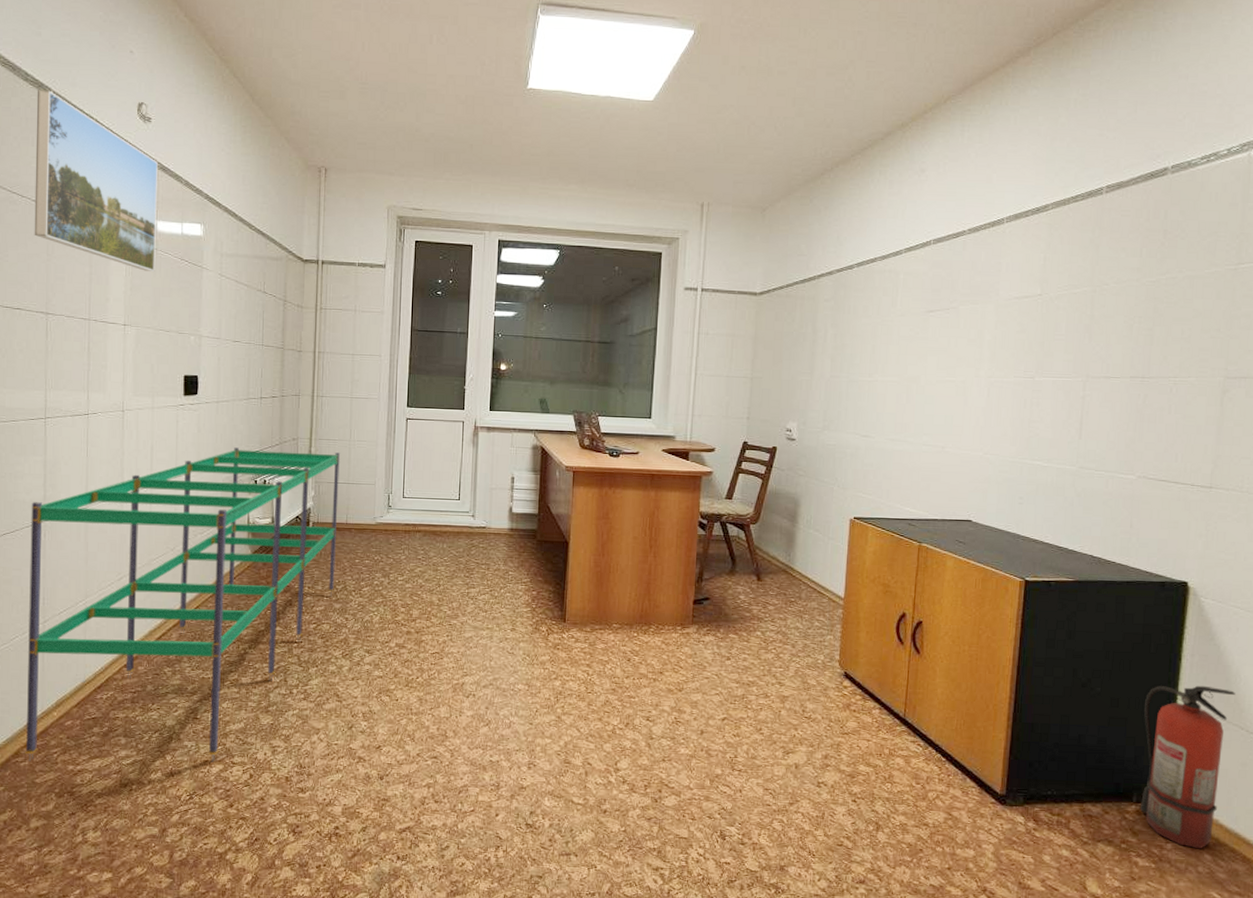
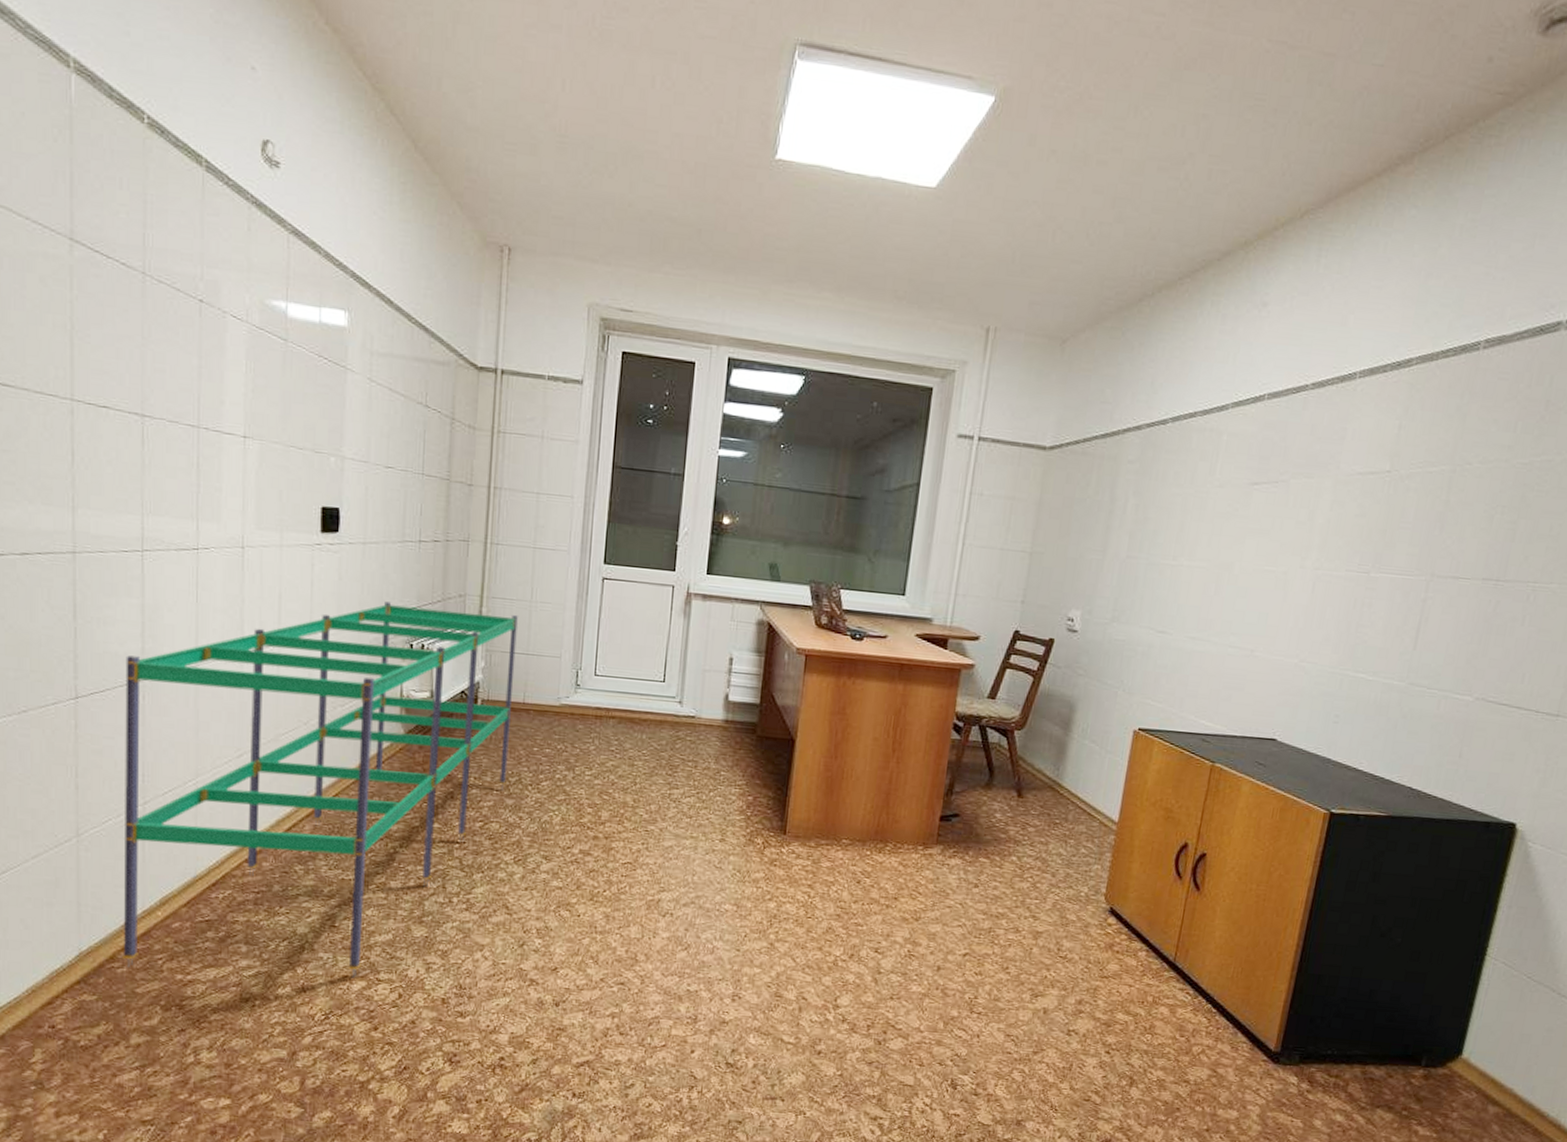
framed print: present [34,90,158,271] -> none [124,111,288,369]
fire extinguisher: present [1139,685,1236,849] -> none [1427,939,1552,1120]

